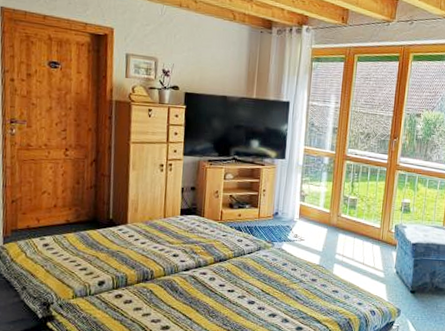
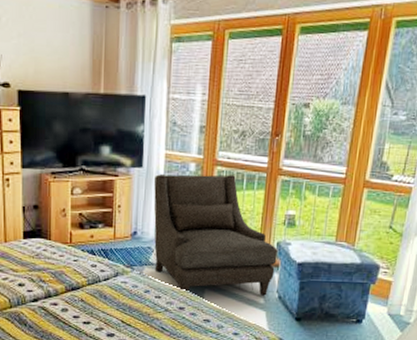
armchair: none [292,165,396,271] -> present [154,174,278,296]

